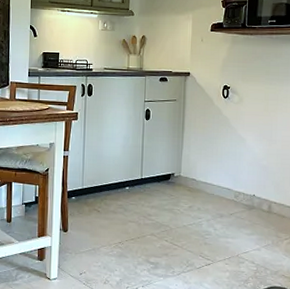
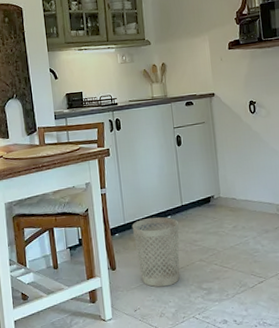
wastebasket: none [89,186,135,255] -> present [132,217,180,287]

